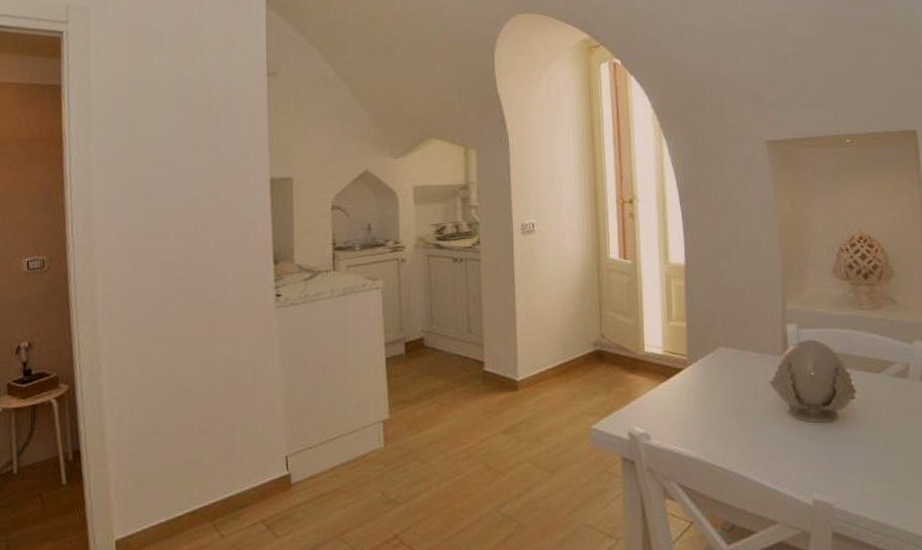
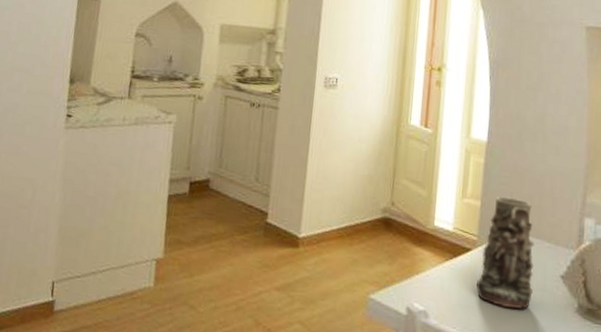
vase: none [692,314,746,420] -> present [476,197,535,309]

